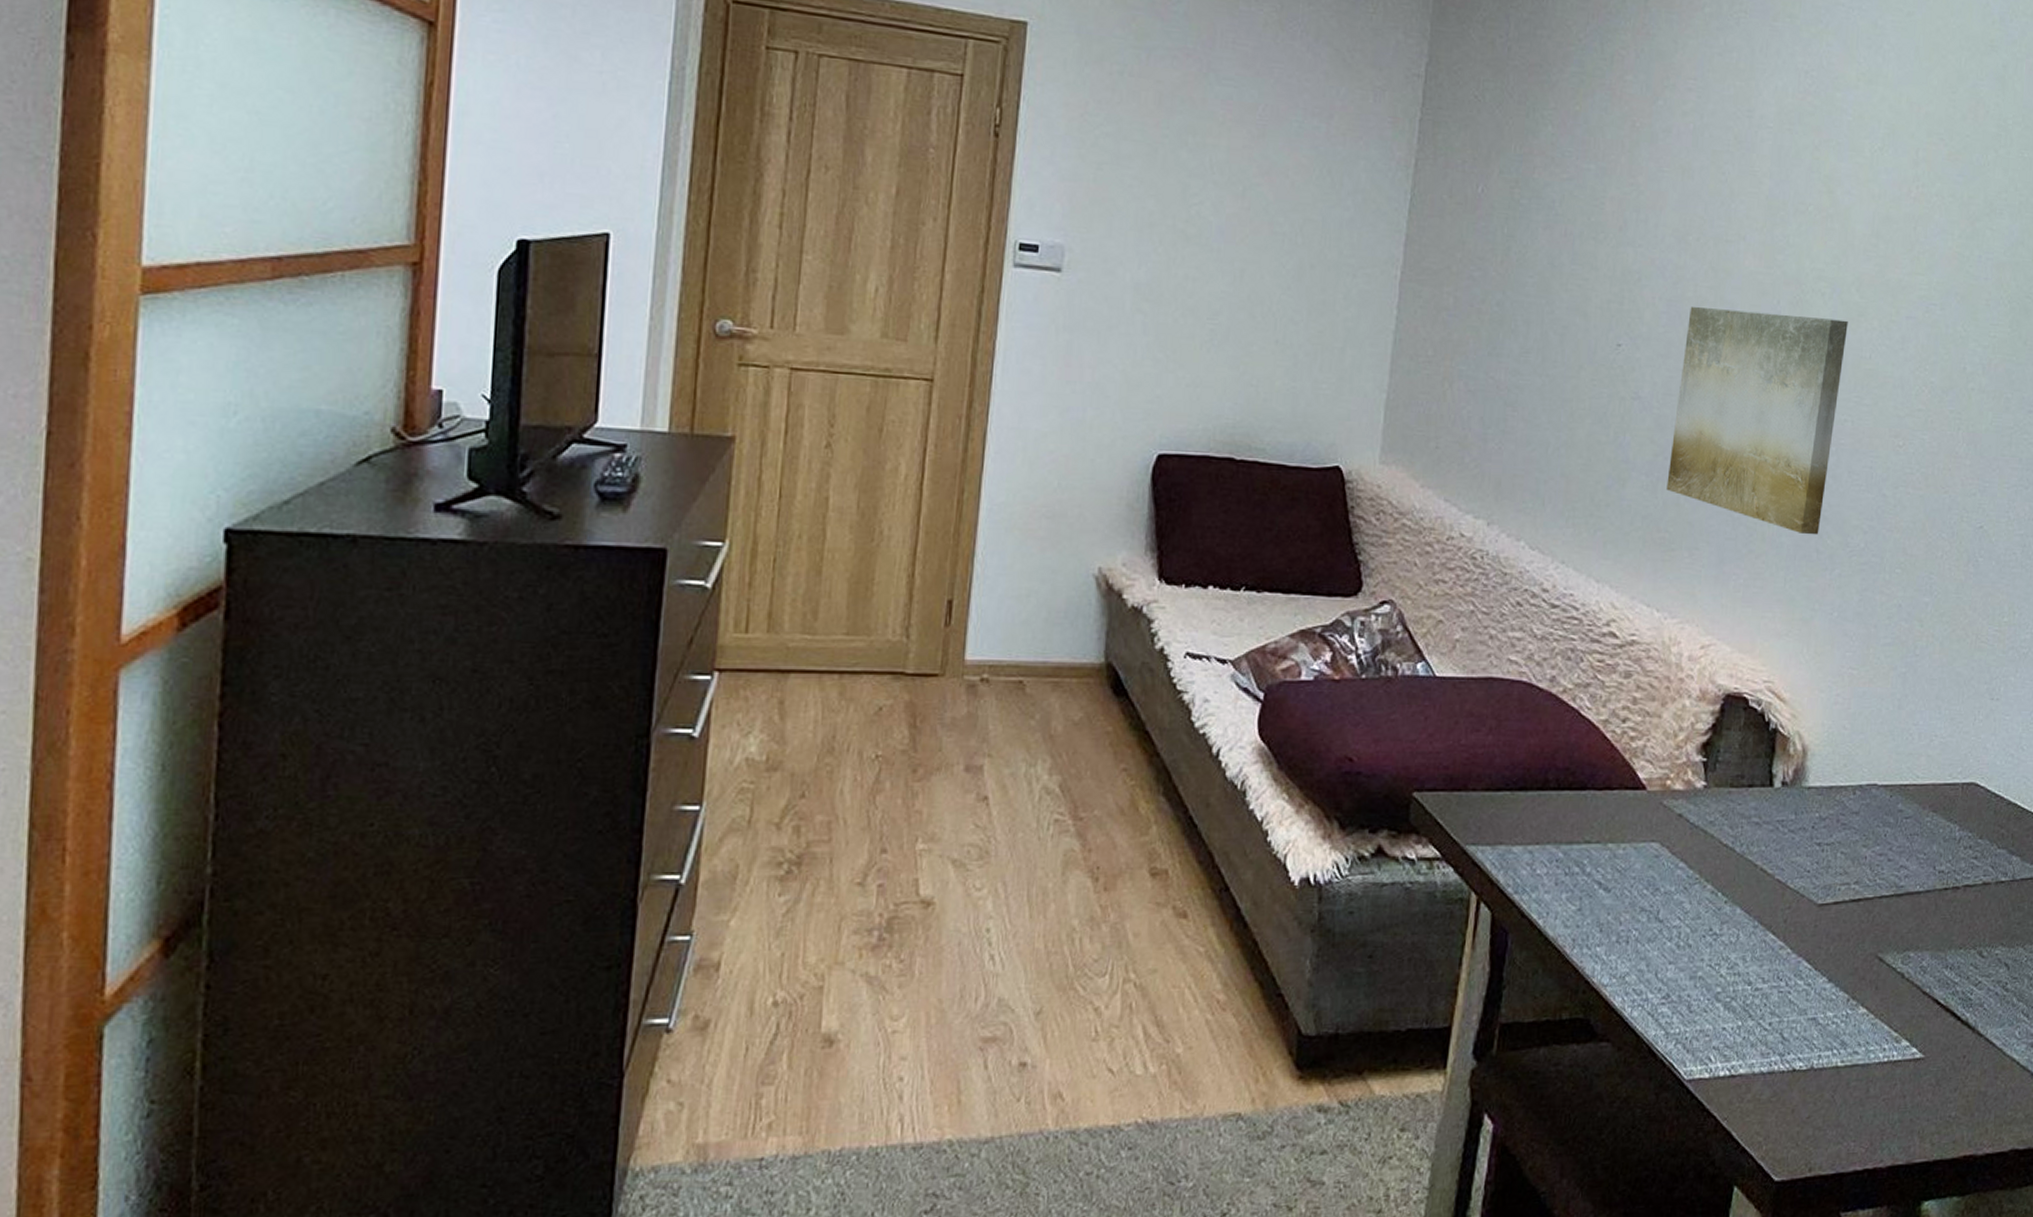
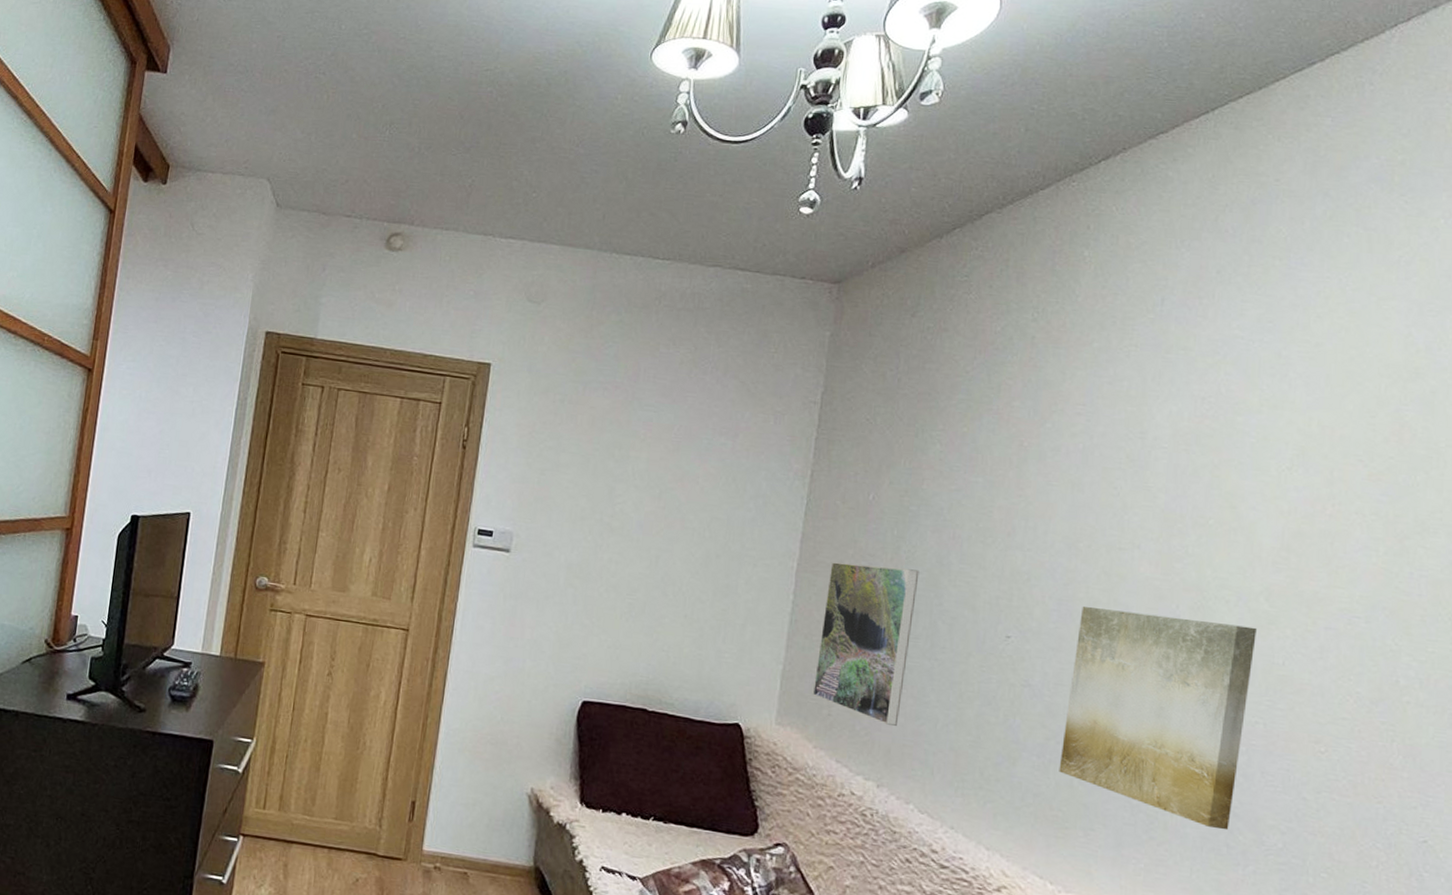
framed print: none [1418,268,1530,455] -> present [812,562,919,727]

